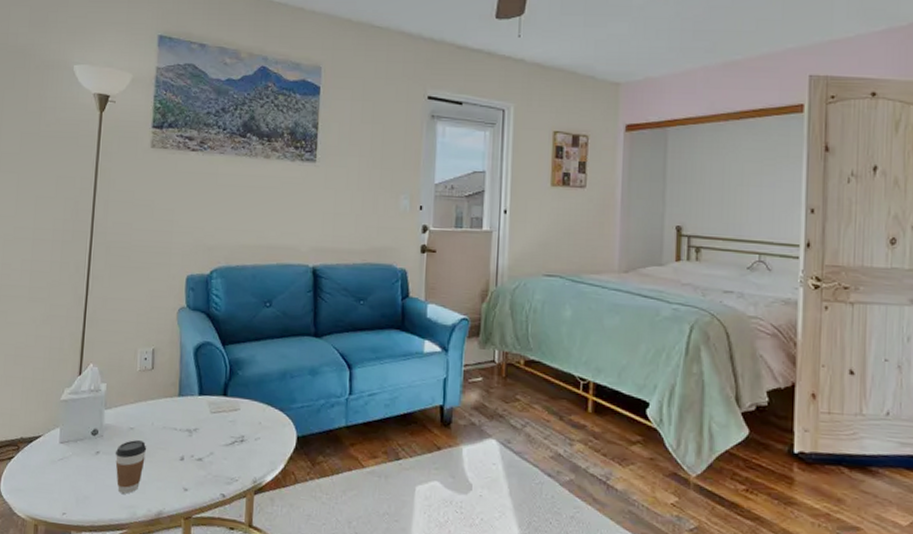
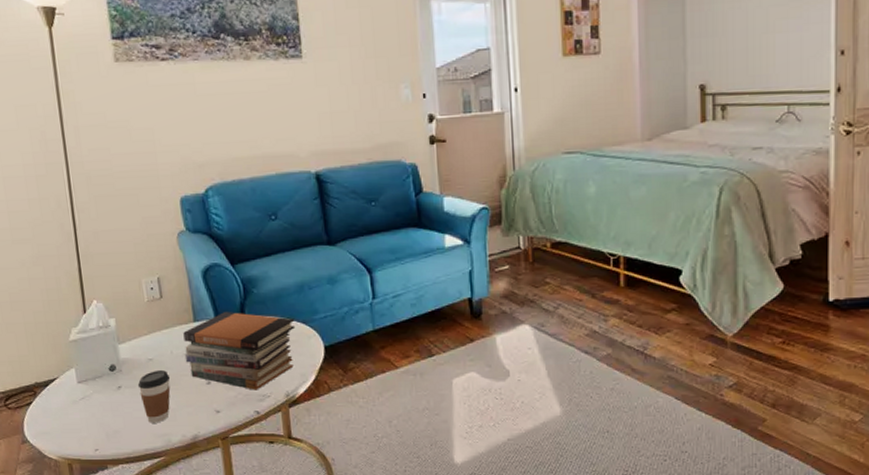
book stack: none [164,390,273,473] -> present [183,312,296,390]

